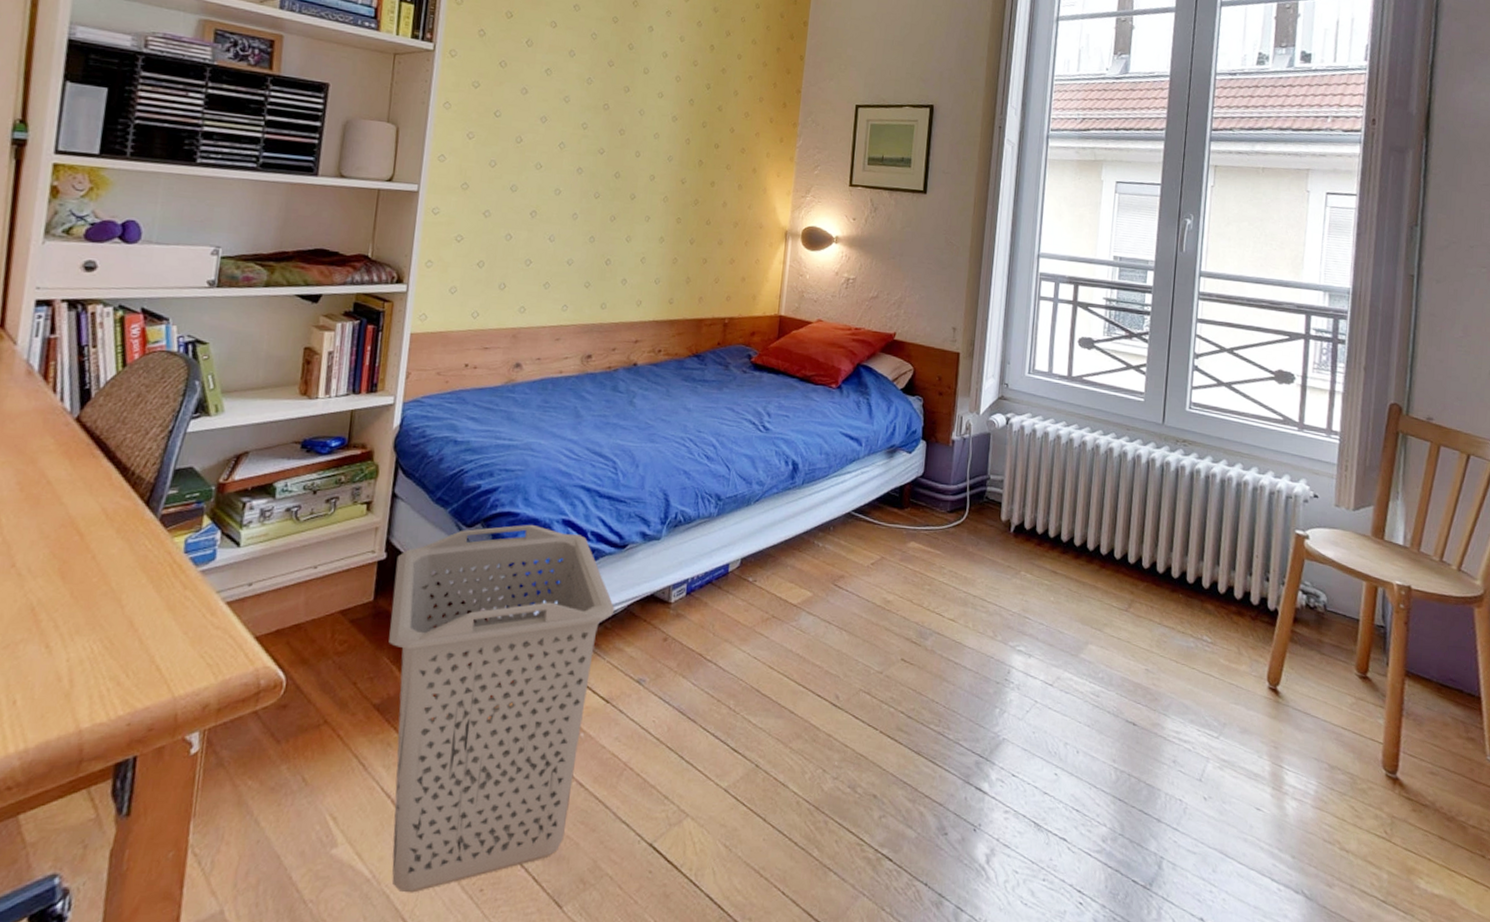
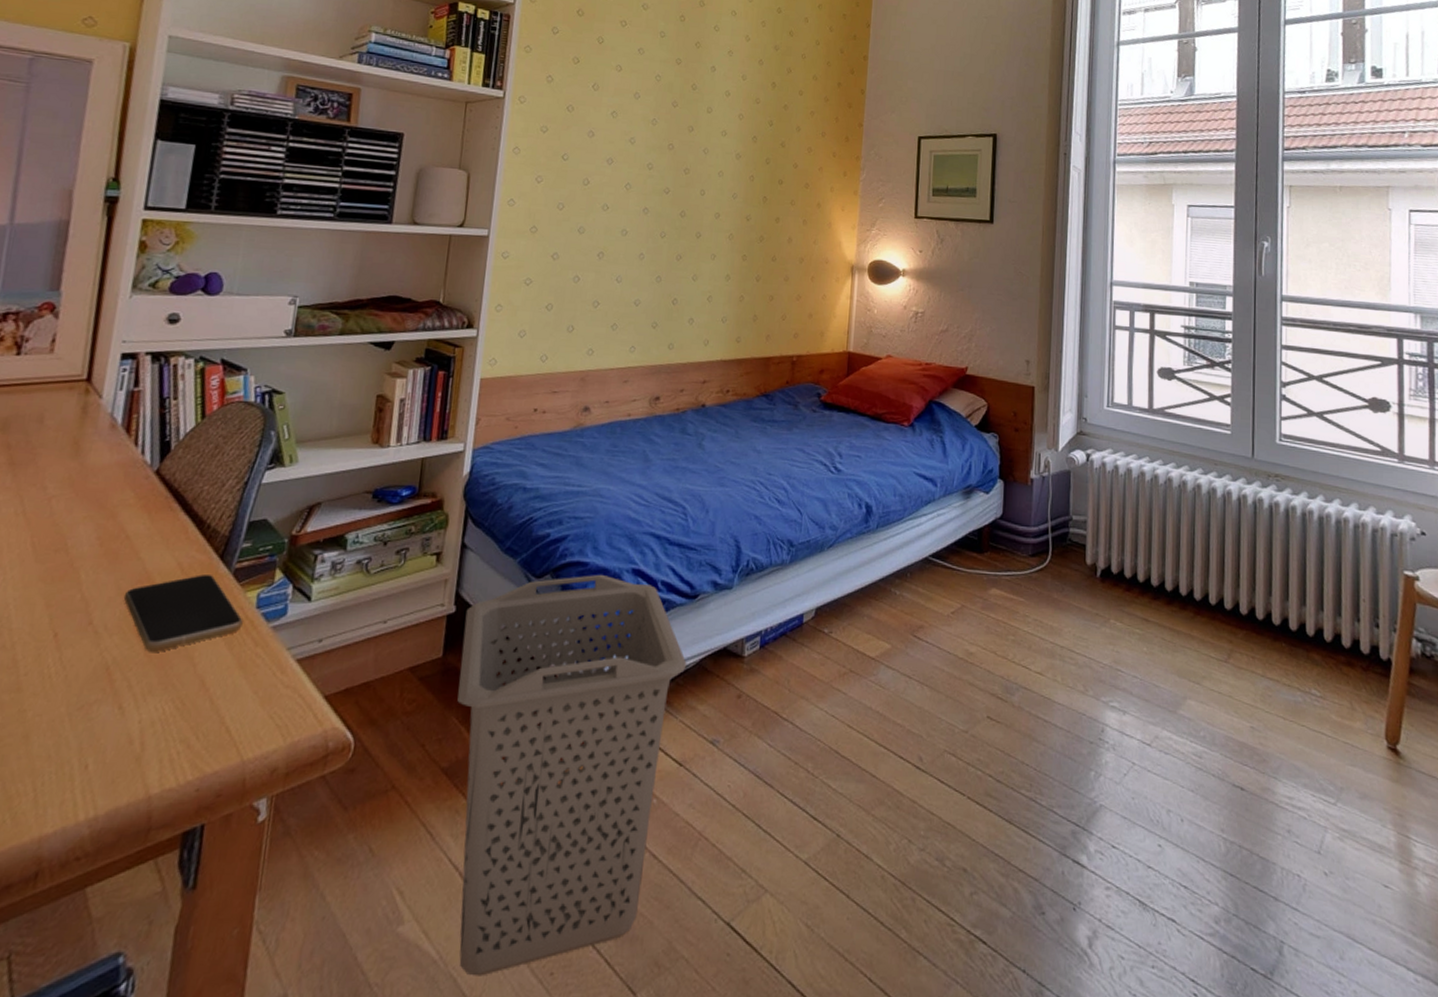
mobile phone: none [46,520,171,594] -> present [123,574,243,652]

